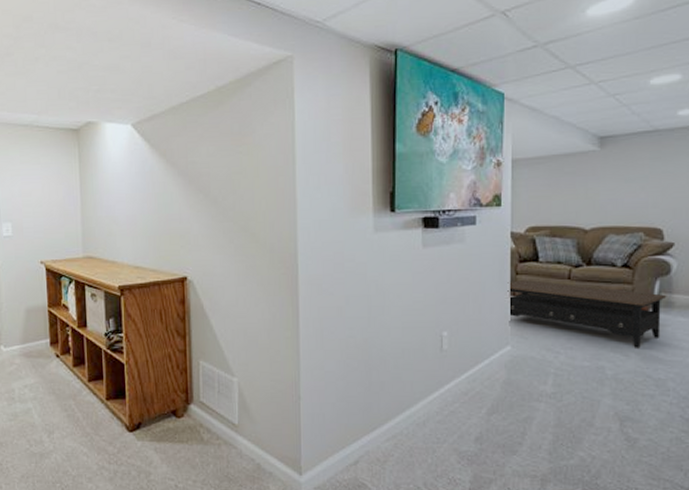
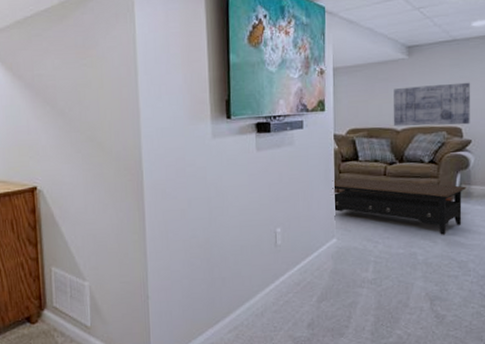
wall art: none [580,178,674,226] -> present [393,82,470,126]

